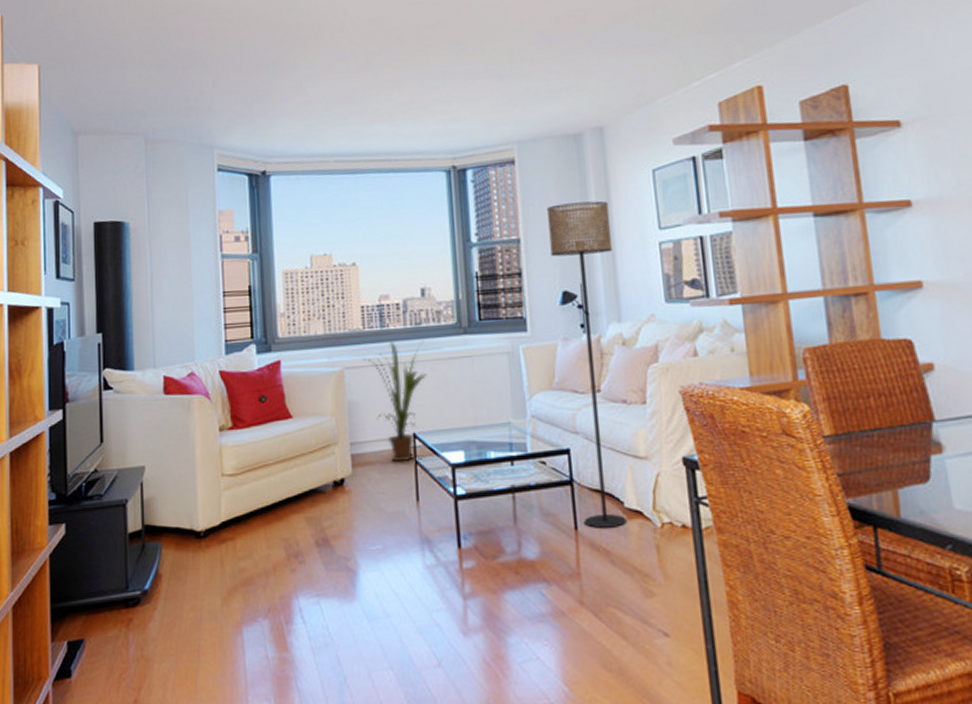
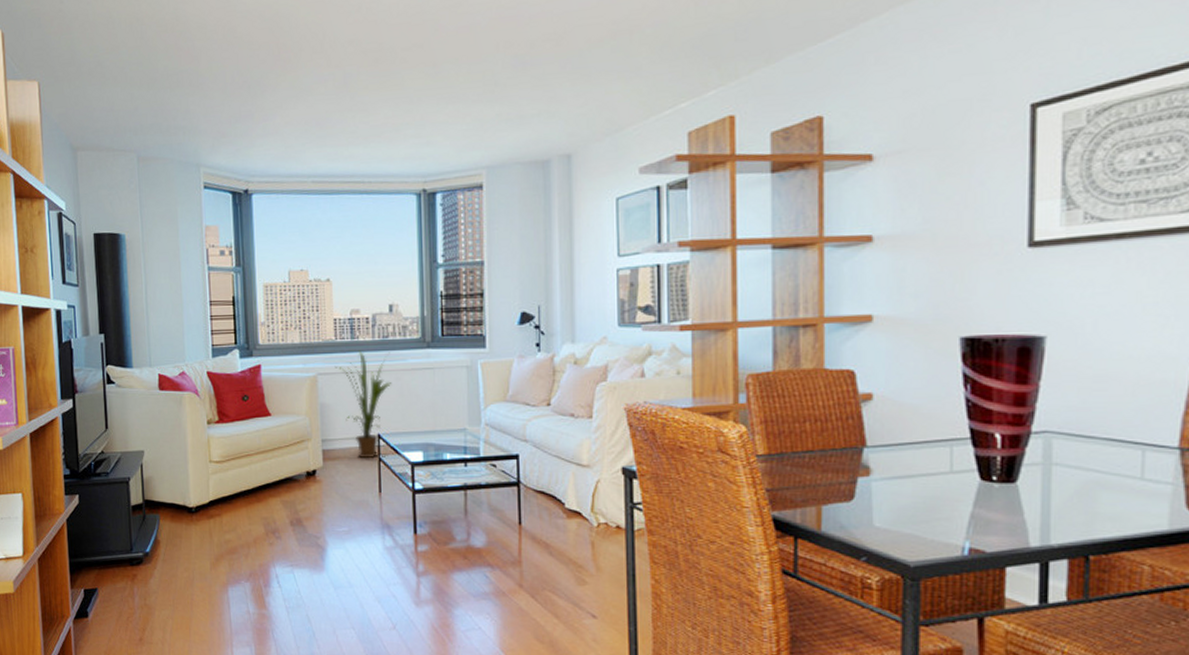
floor lamp: present [547,201,627,528] -> none [511,227,572,525]

